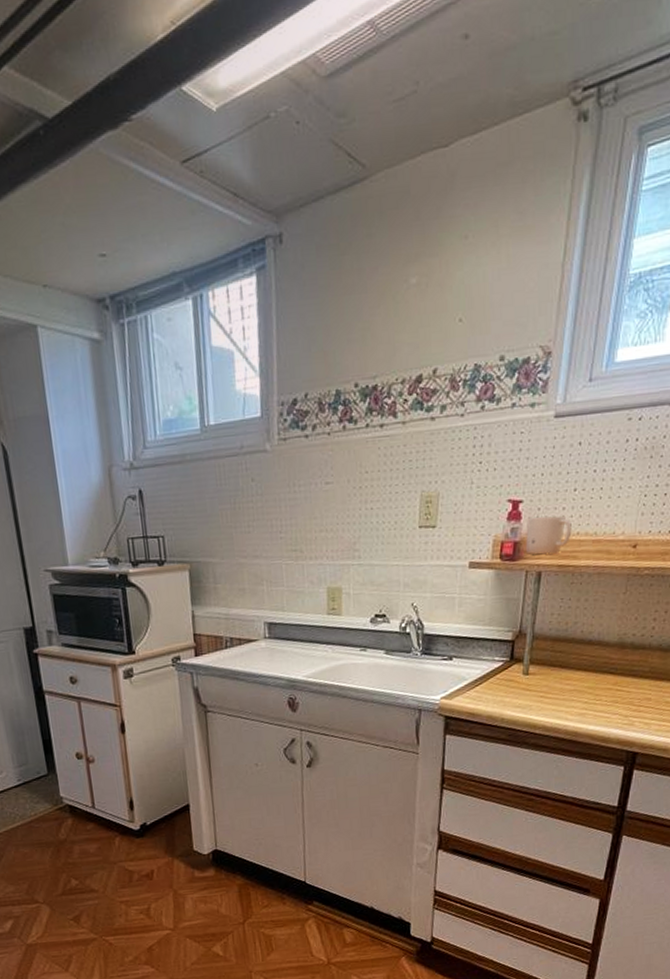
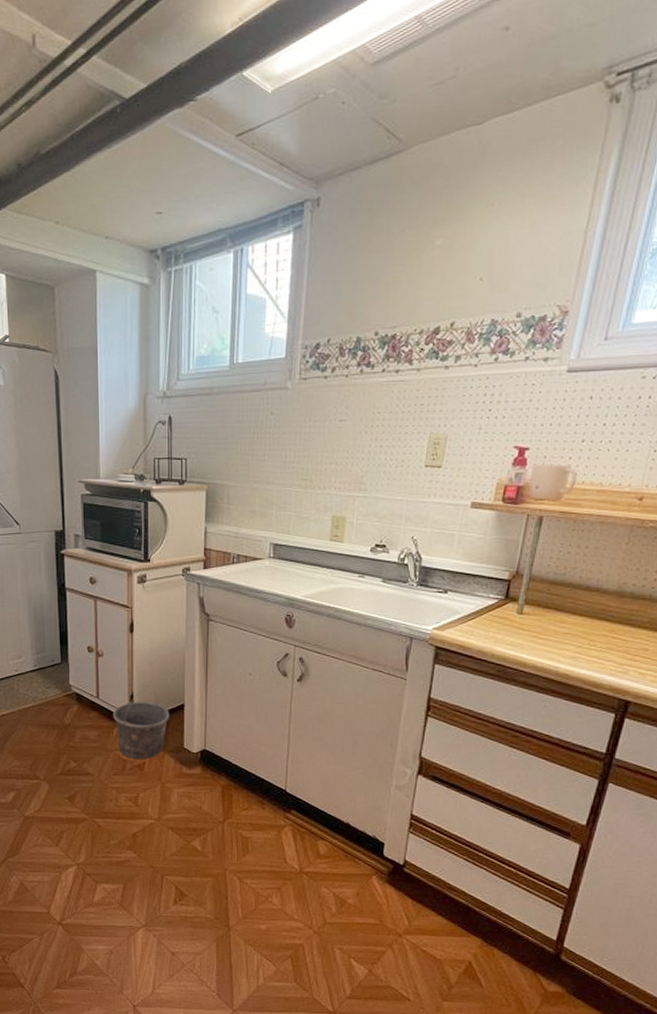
bucket: none [112,789,175,869] -> present [113,686,170,759]

